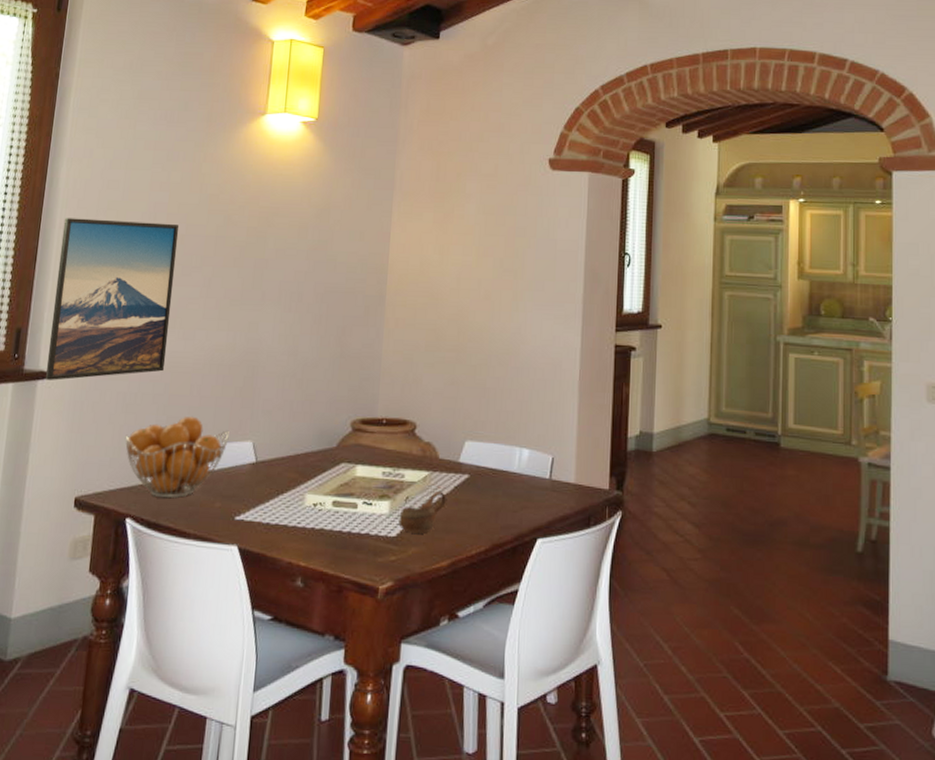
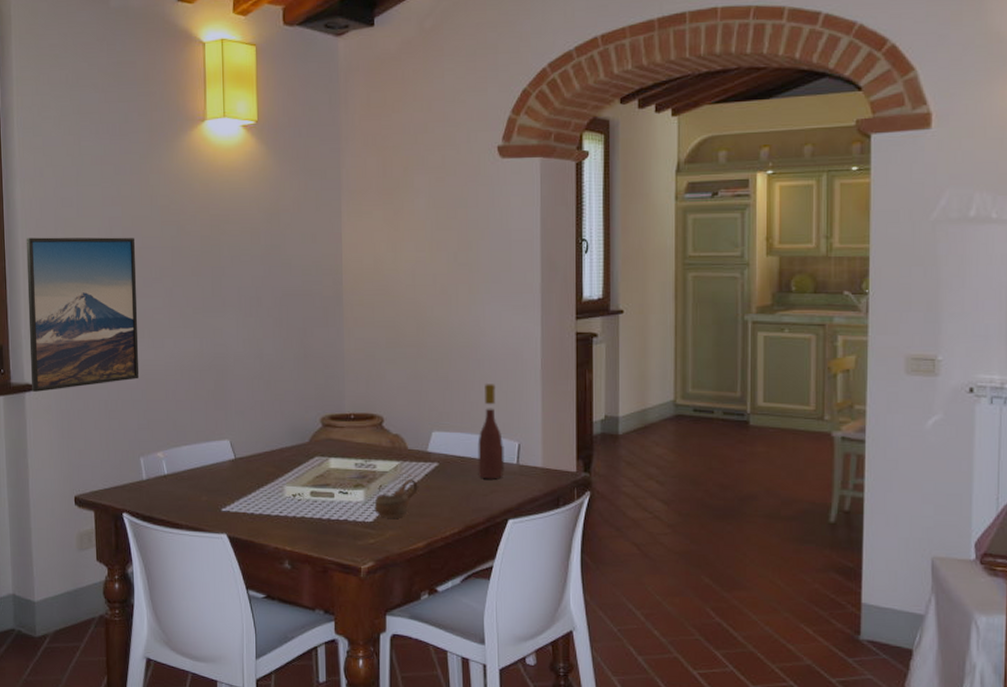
fruit basket: present [125,416,229,498] -> none [112,419,207,494]
wine bottle: none [509,393,538,494] -> present [478,384,505,479]

